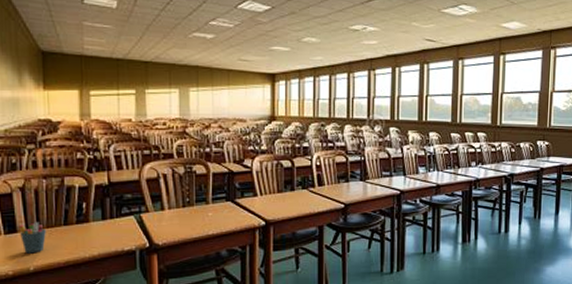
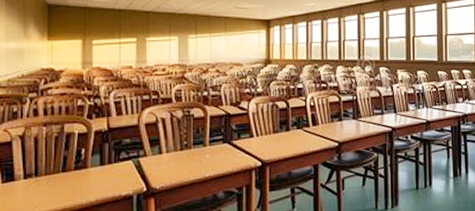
pen holder: present [18,222,46,254] -> none [16,169,44,202]

